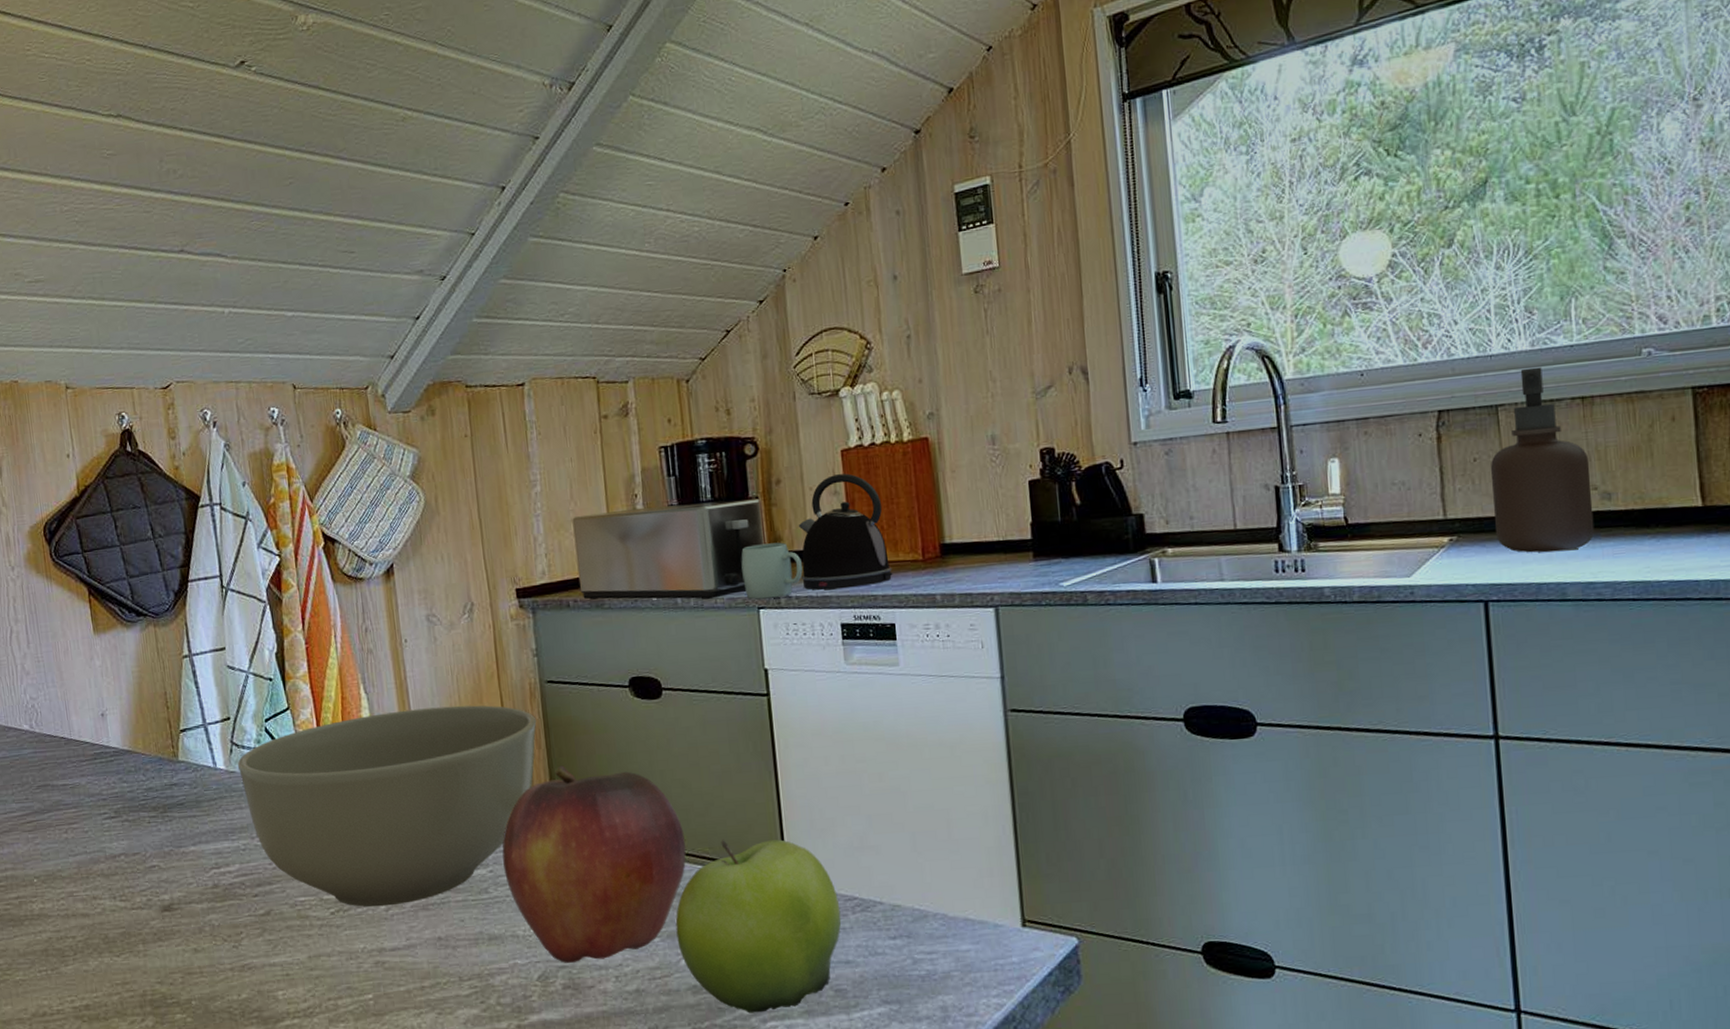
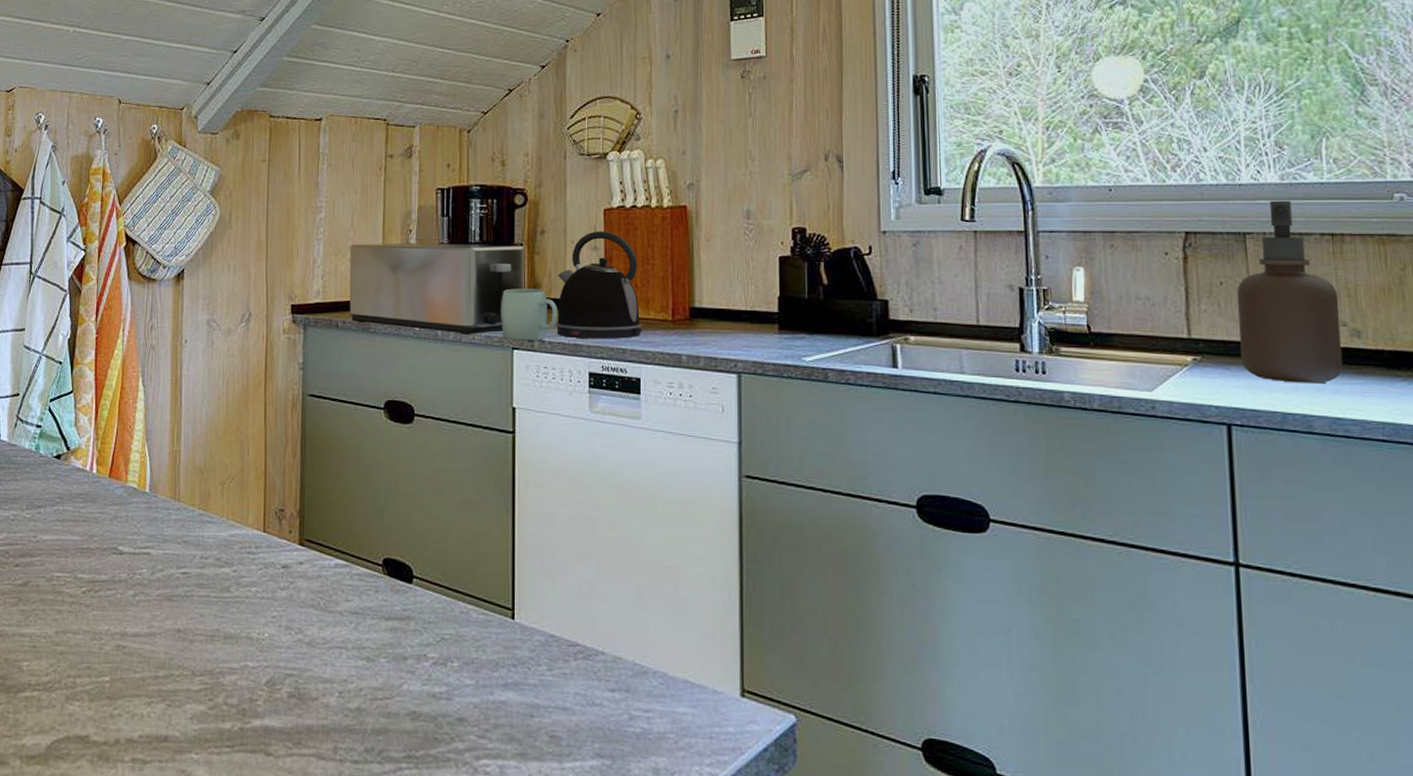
bowl: present [237,705,537,907] -> none [19,406,295,592]
fruit: present [502,765,686,963] -> none [247,476,420,673]
fruit: present [675,839,842,1013] -> none [402,568,563,749]

